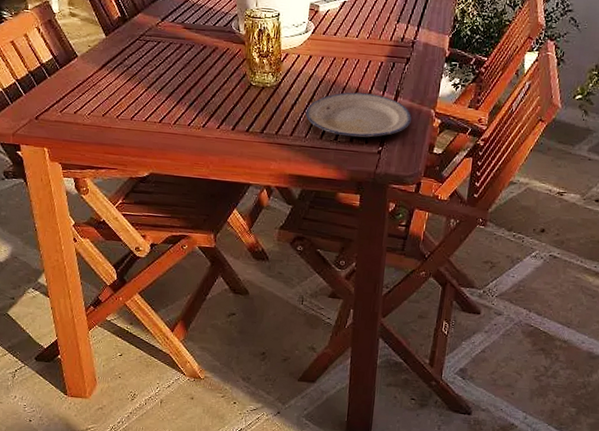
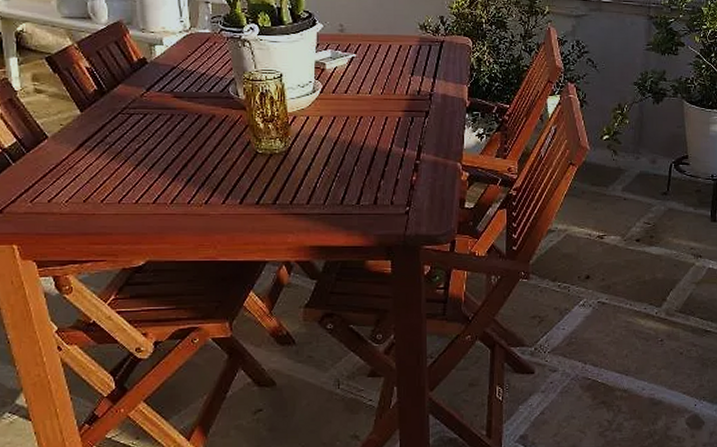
plate: present [305,92,412,138] -> none [321,151,437,198]

